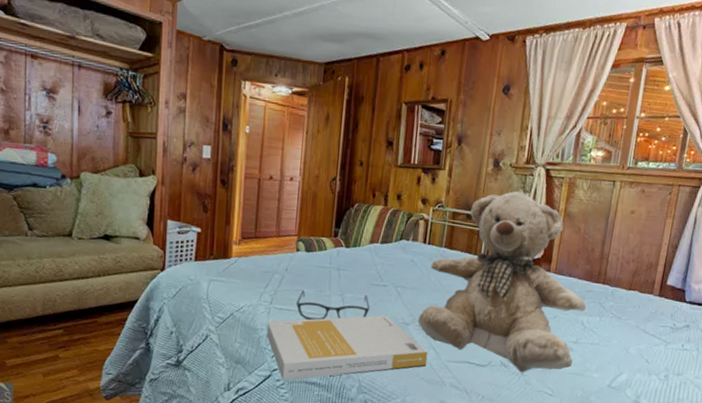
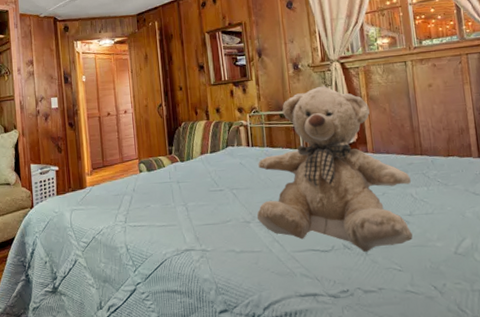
book: present [266,315,428,381] -> none [125,217,275,293]
eyeglasses: present [296,290,370,320] -> none [147,201,212,232]

